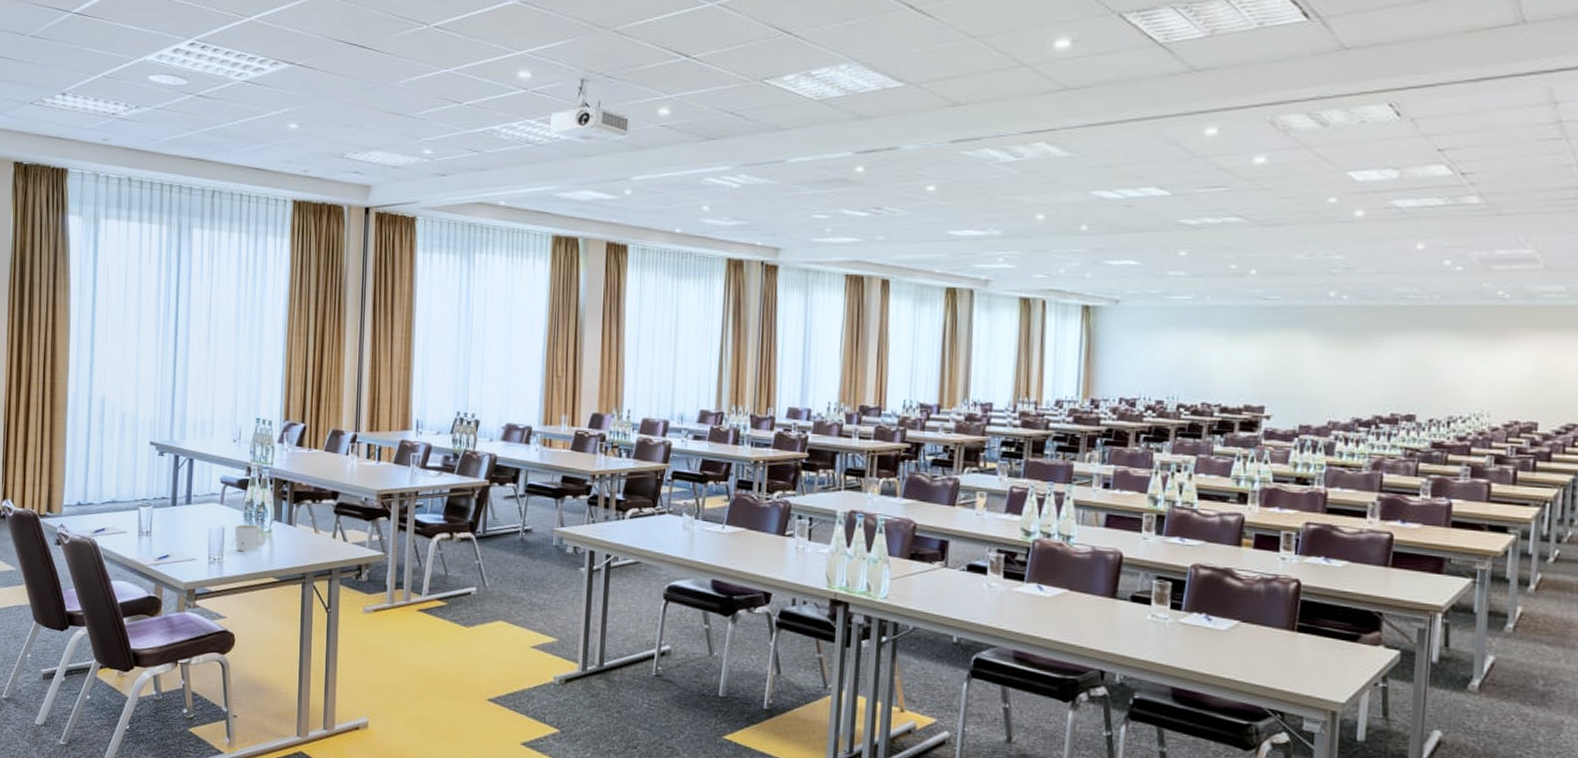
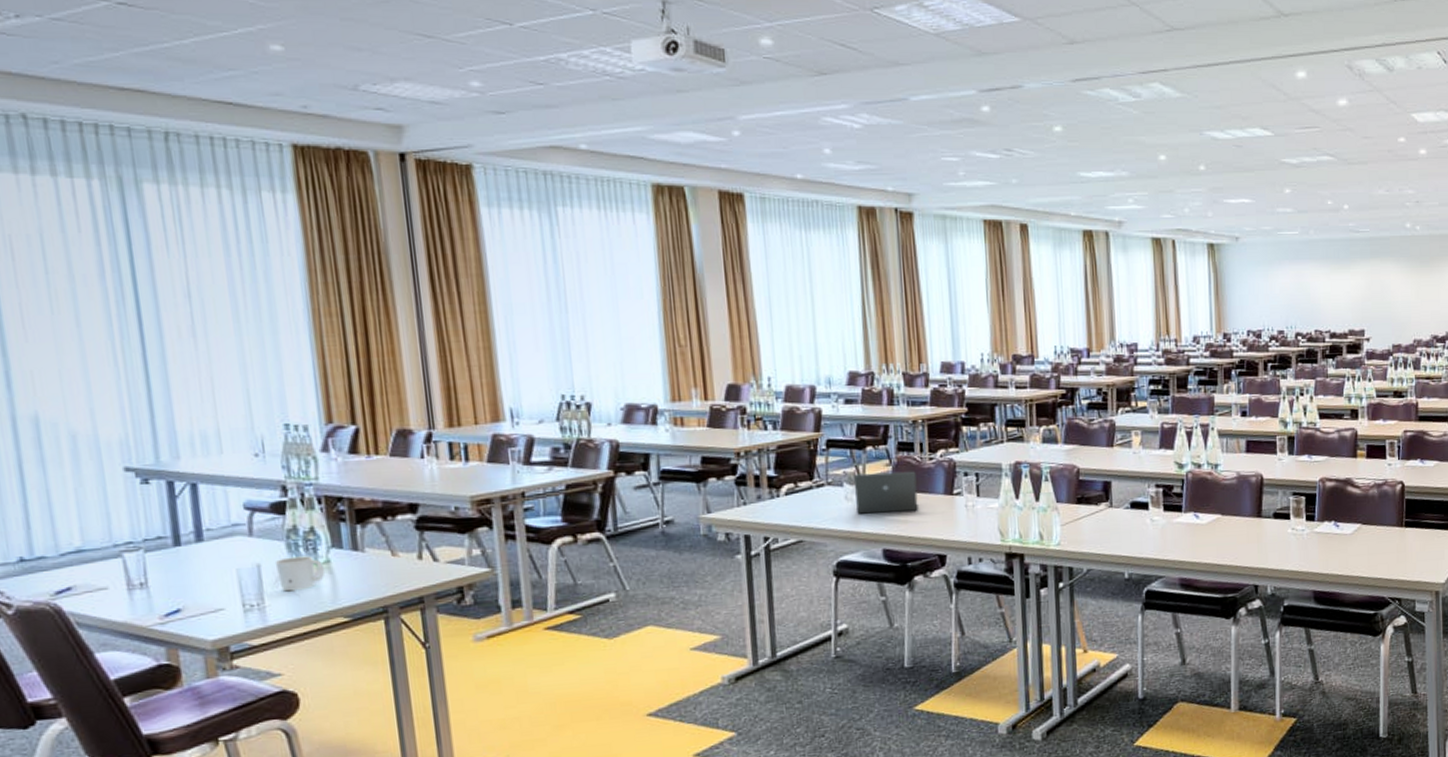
laptop: none [692,506,752,547] -> present [853,471,918,514]

